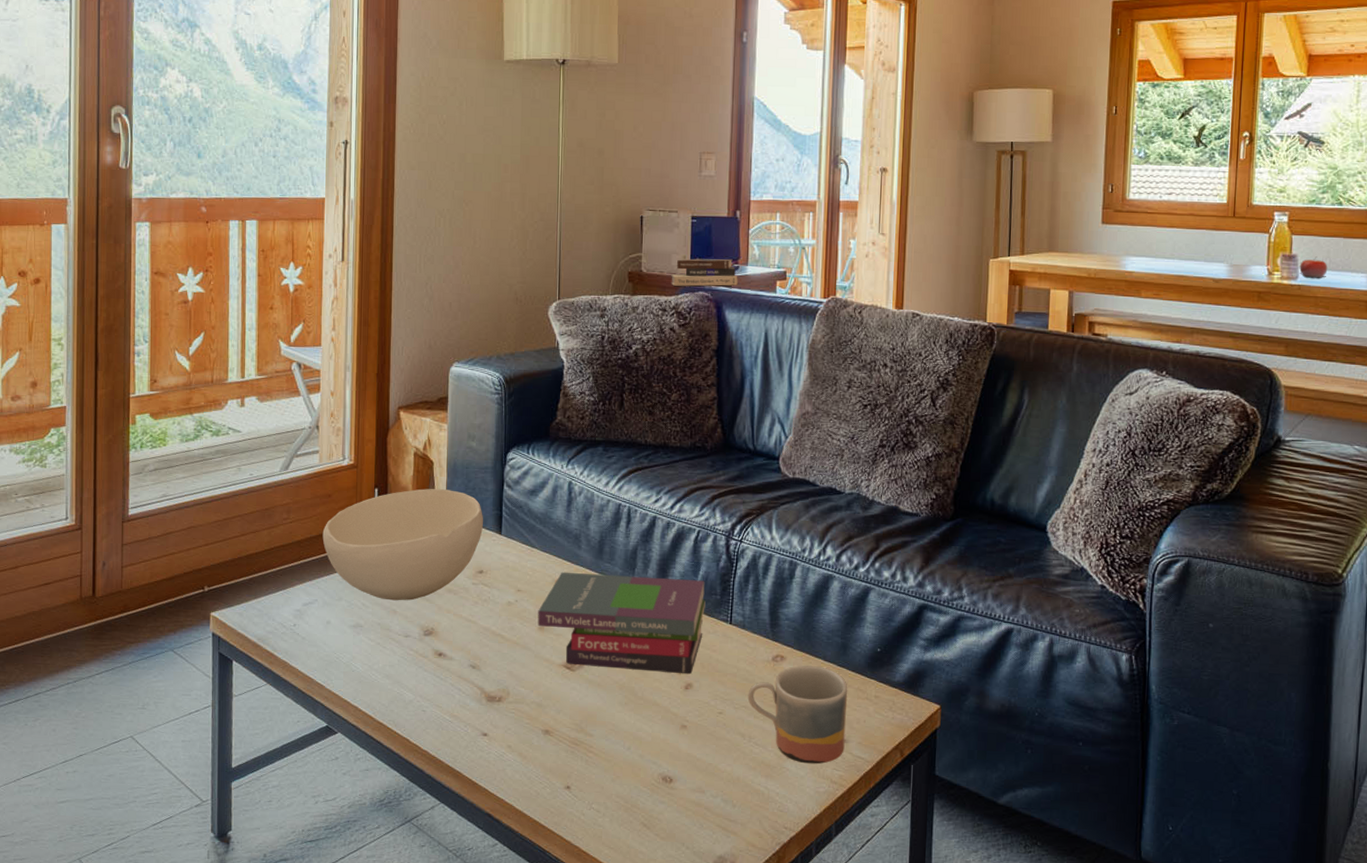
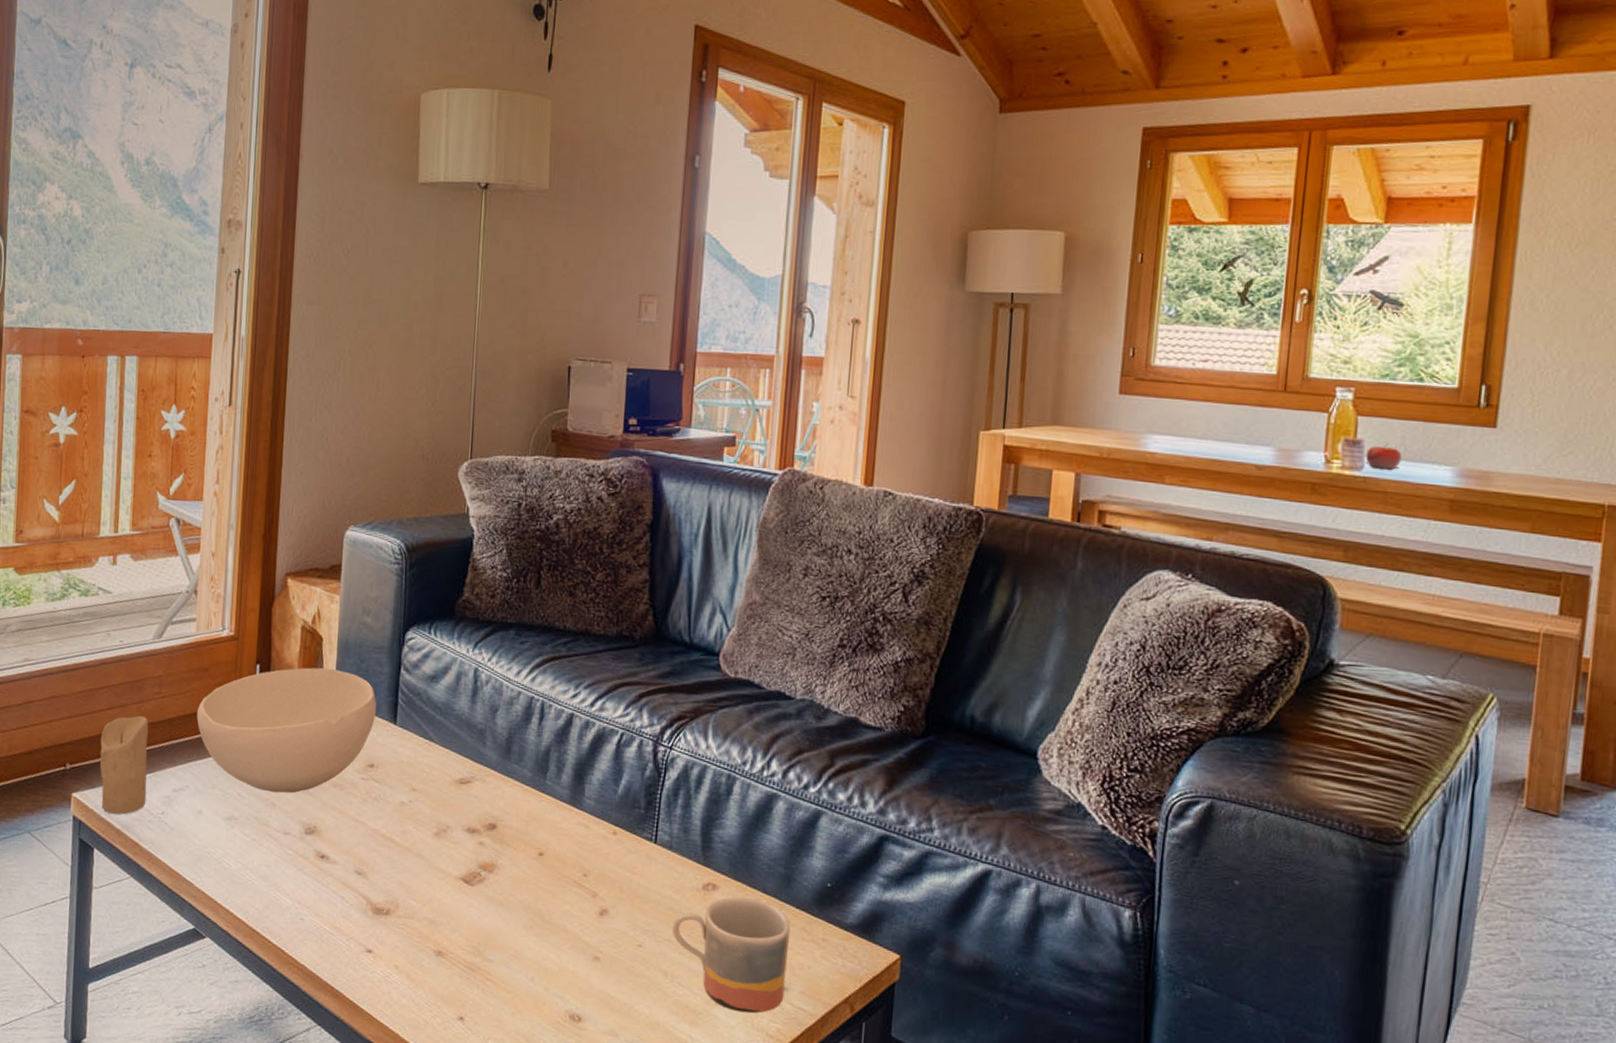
candle: none [235,539,279,629] -> present [100,715,149,815]
books: present [537,571,706,675] -> none [433,771,627,899]
books: present [671,258,738,287] -> none [600,417,679,451]

